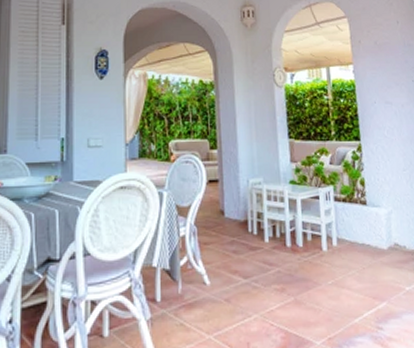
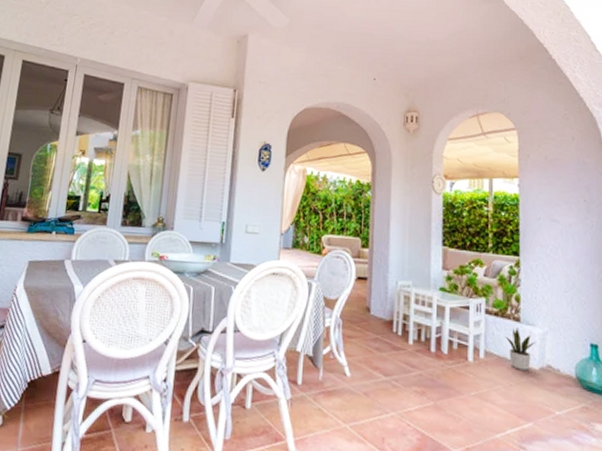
potted plant: none [355,211,382,252] -> present [506,327,535,371]

